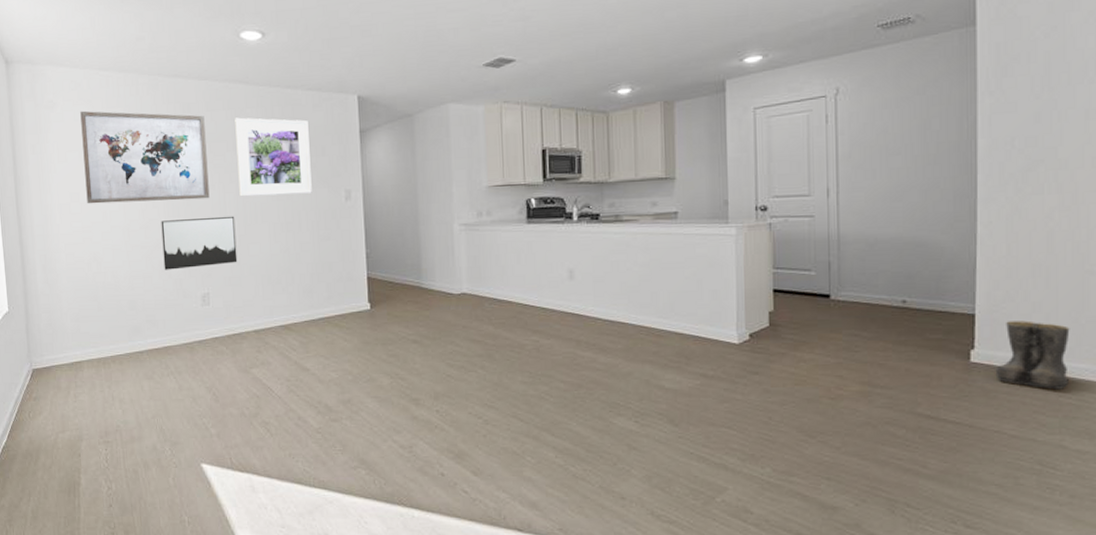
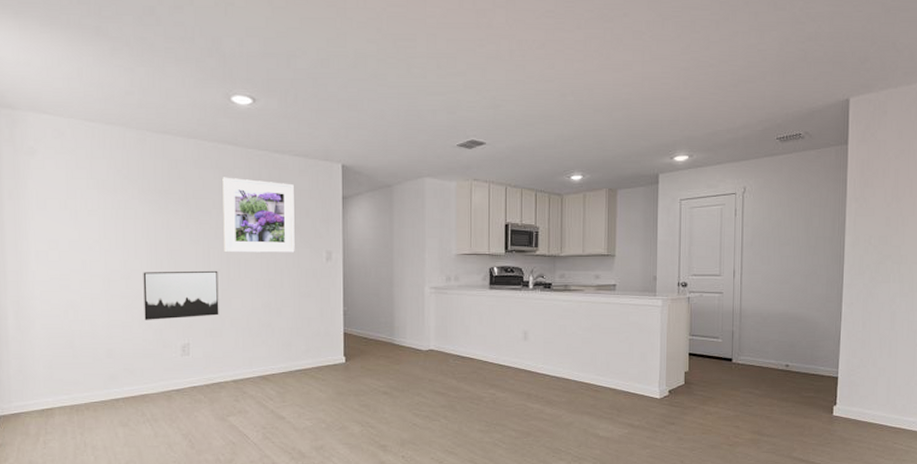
wall art: present [80,110,210,204] -> none [63,159,194,253]
boots: present [995,320,1070,390] -> none [850,383,904,438]

